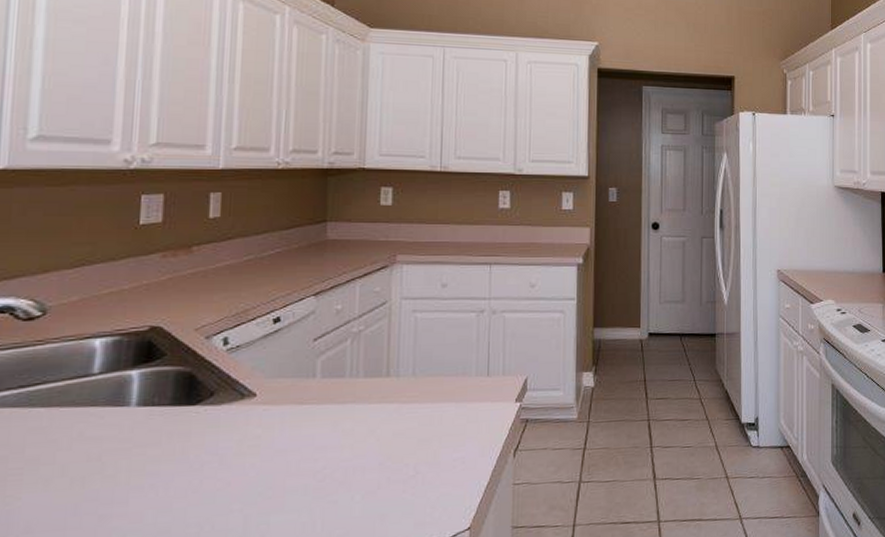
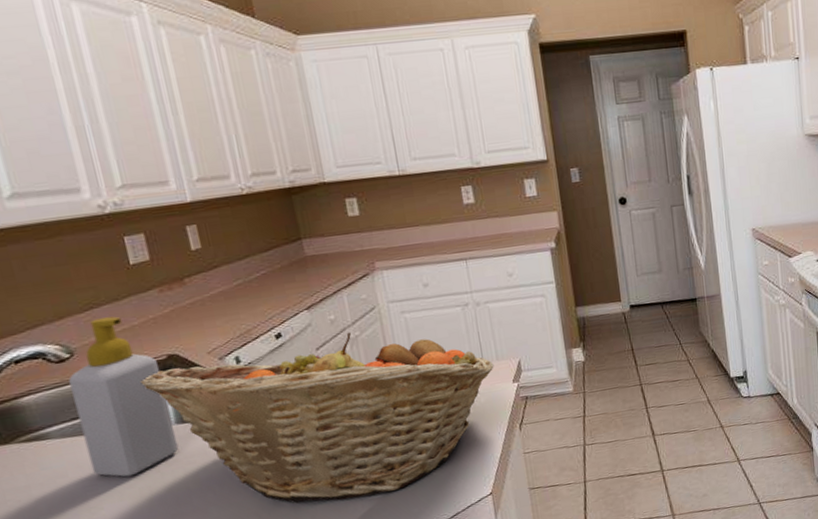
soap bottle: none [23,277,136,463] -> present [68,316,179,478]
fruit basket: none [111,326,499,518] -> present [140,333,494,503]

